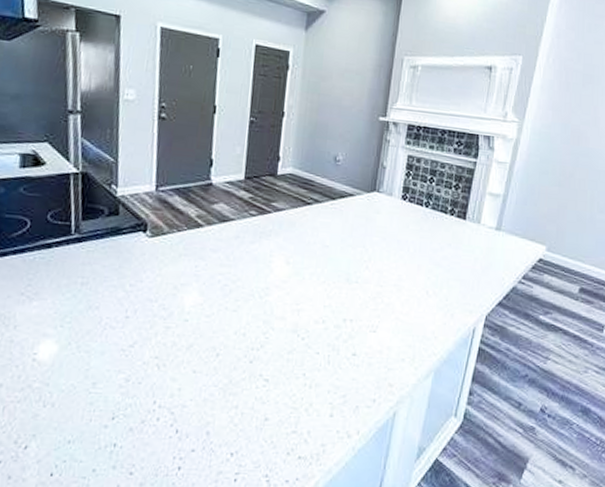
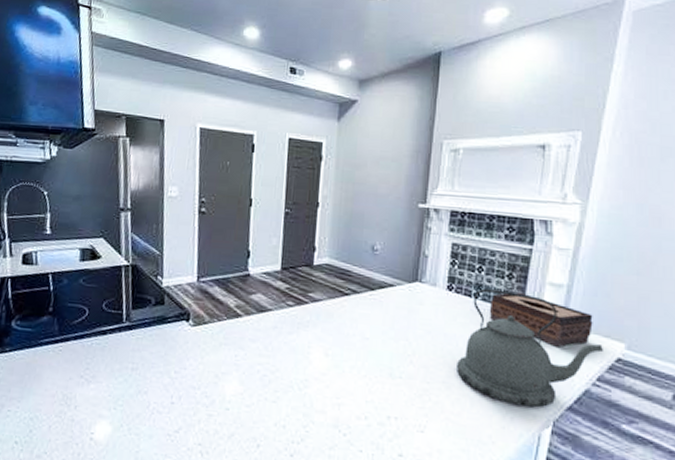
kettle: none [407,198,529,305] -> present [457,288,603,408]
tissue box: none [437,201,522,250] -> present [489,292,593,347]

